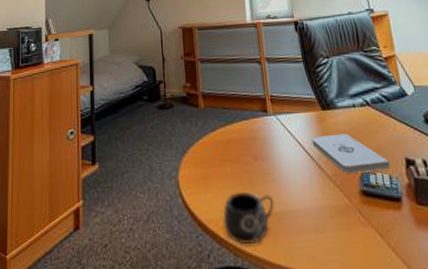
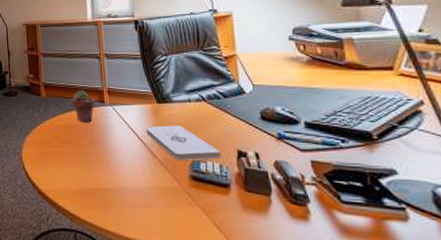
mug: present [222,191,274,245] -> none [60,169,108,213]
potted succulent: none [232,99,258,137] -> present [72,90,95,123]

